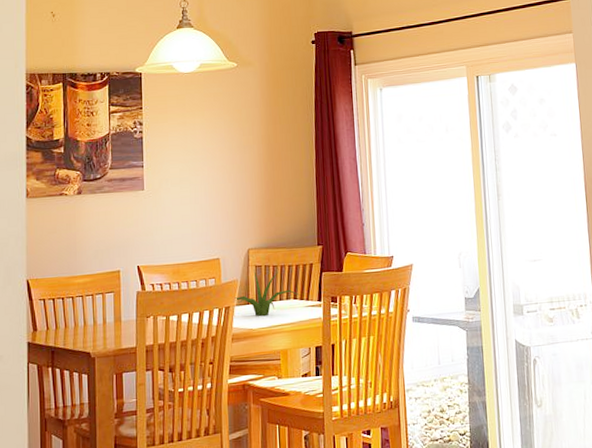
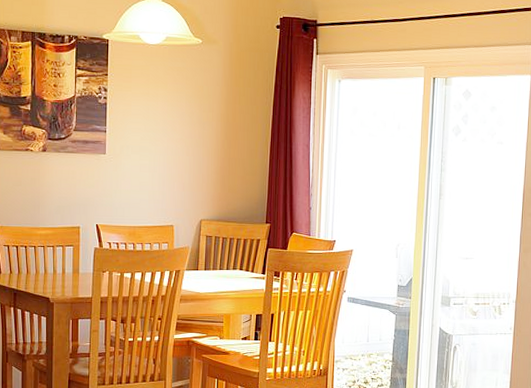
plant: present [234,268,301,317] -> none [185,238,246,283]

